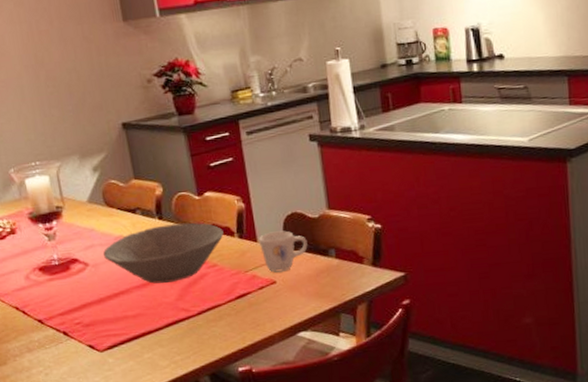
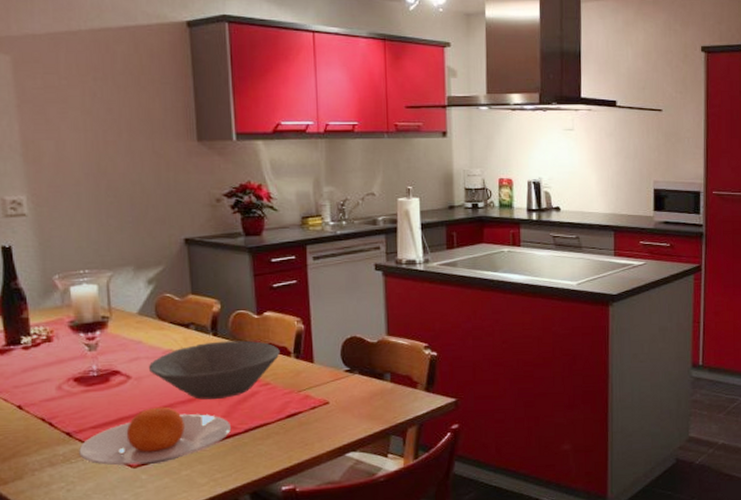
plate: none [51,292,186,350] -> present [79,407,232,466]
mug: present [259,230,308,273] -> none [315,353,364,393]

